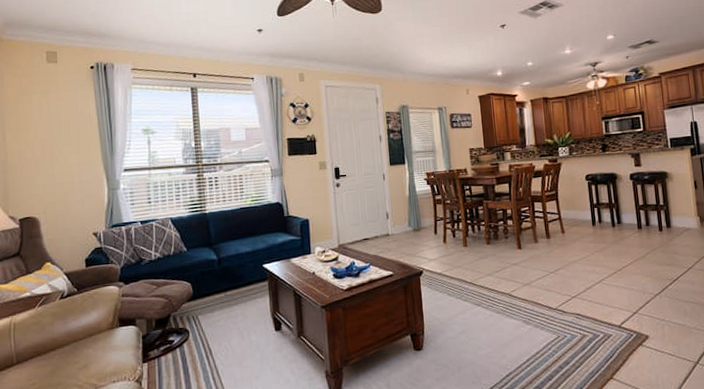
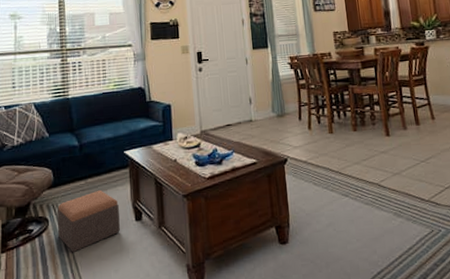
footstool: none [197,302,260,361] -> present [57,190,120,252]

